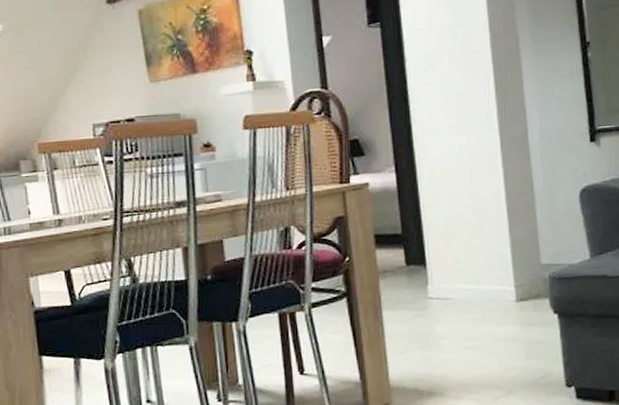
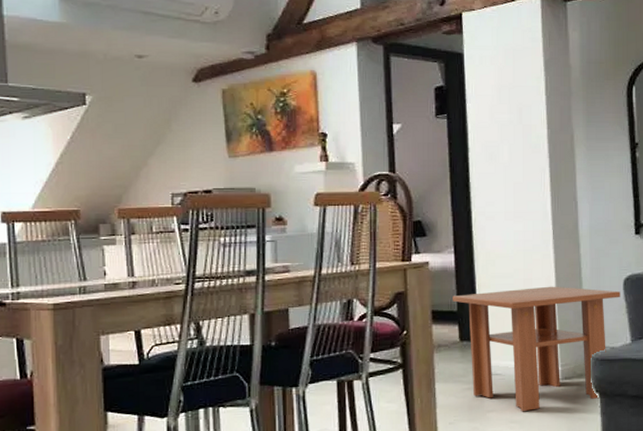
coffee table: none [396,202,577,337] -> present [453,286,621,411]

